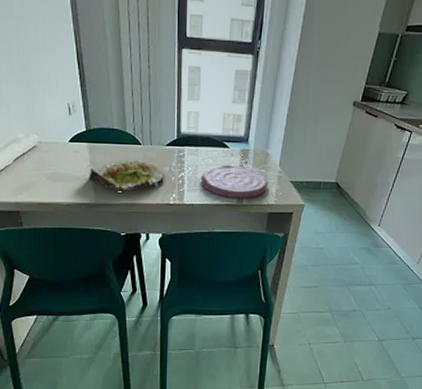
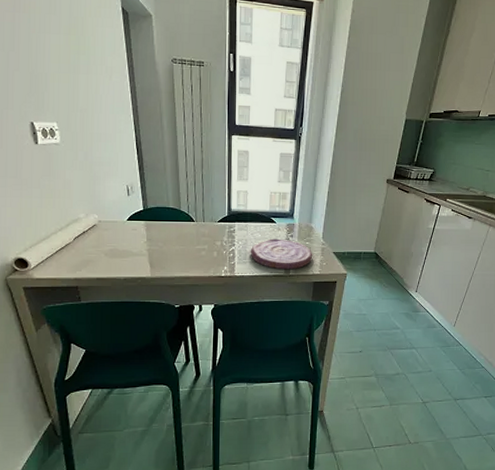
salad plate: present [88,159,165,191] -> none [145,235,217,265]

